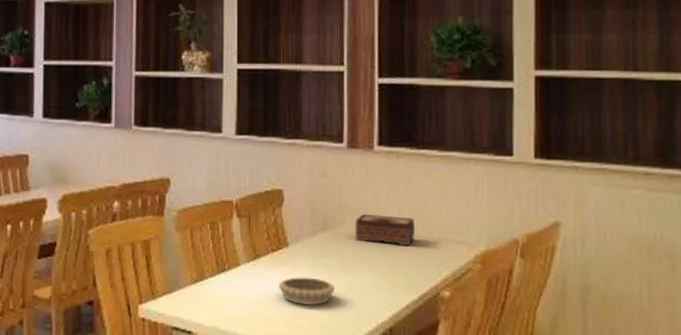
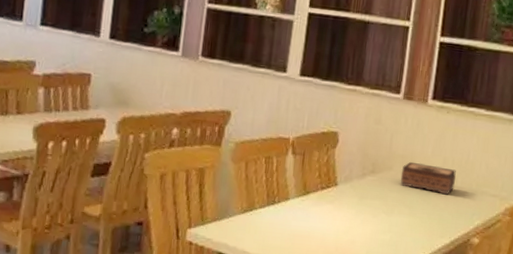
decorative bowl: present [279,277,336,306] -> none [324,215,377,242]

